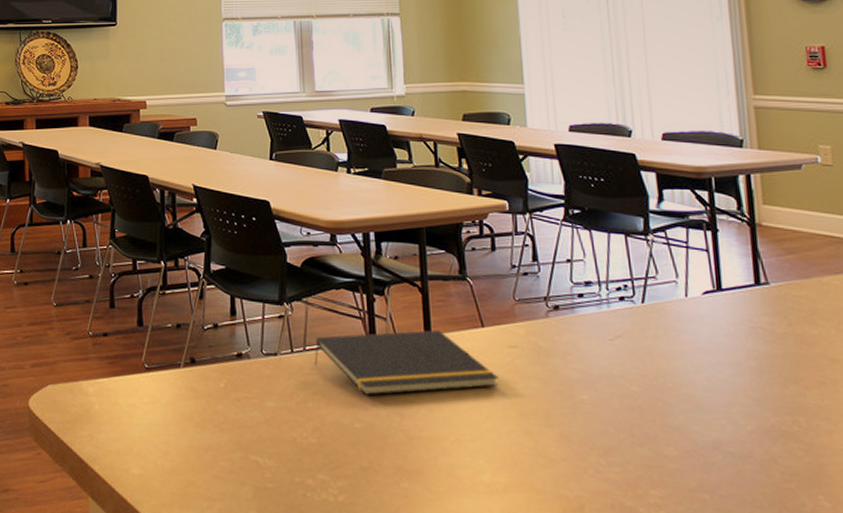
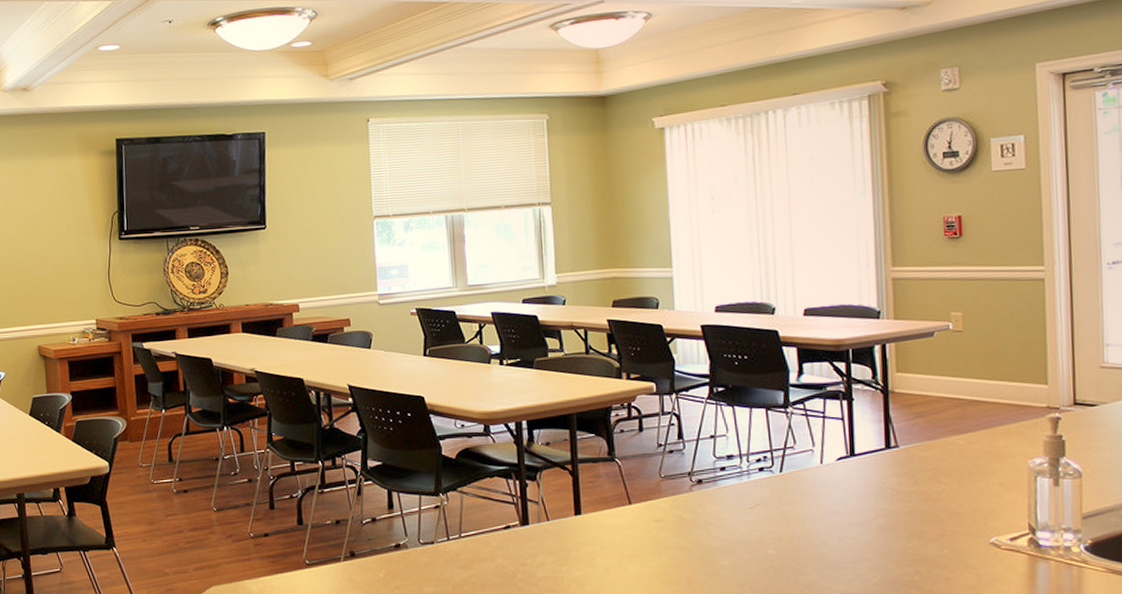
notepad: present [314,330,499,395] -> none [469,510,645,575]

